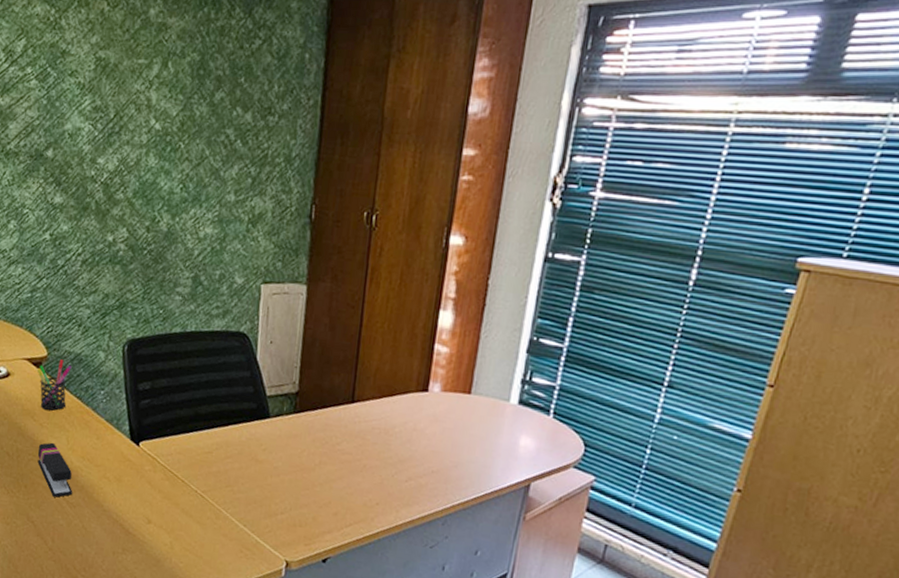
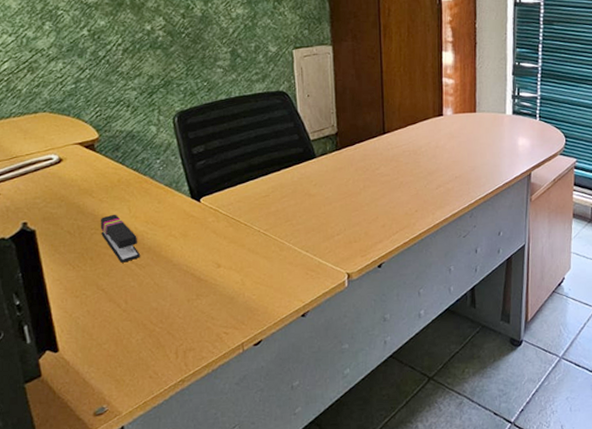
pen holder: present [36,359,72,411] -> none [89,139,125,186]

